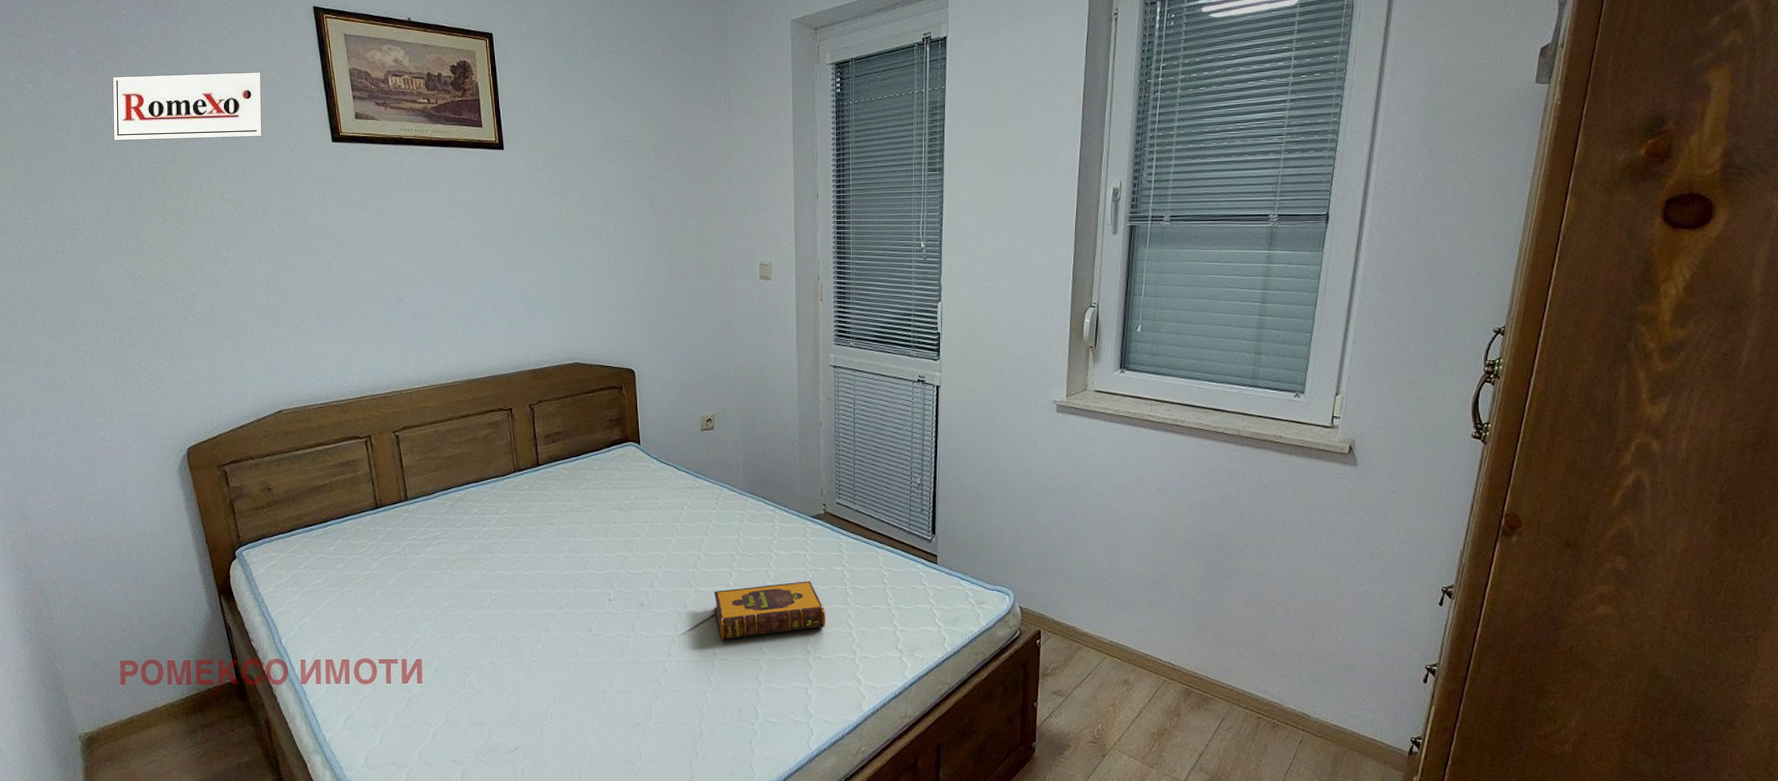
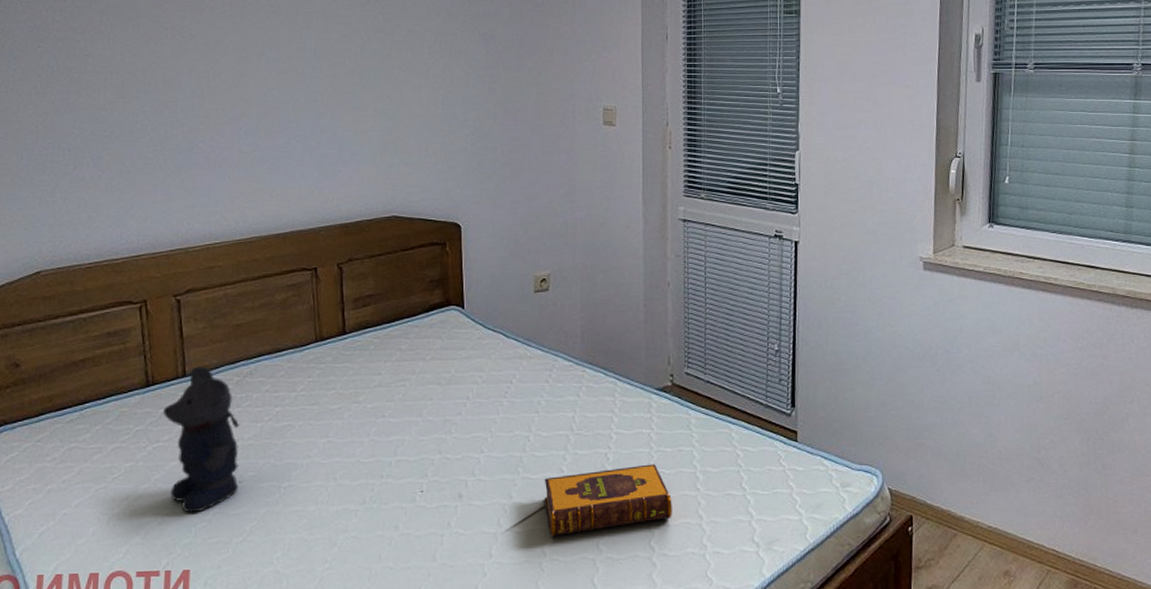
bear: none [390,492,459,613] -> present [162,366,242,513]

